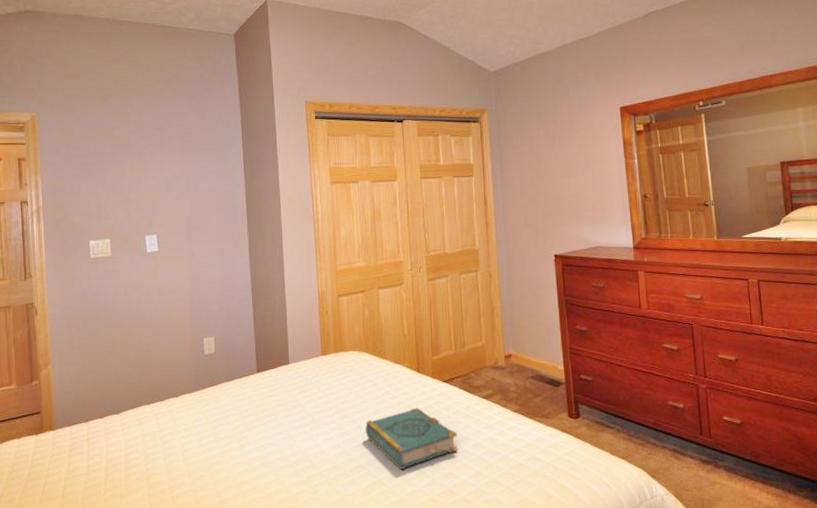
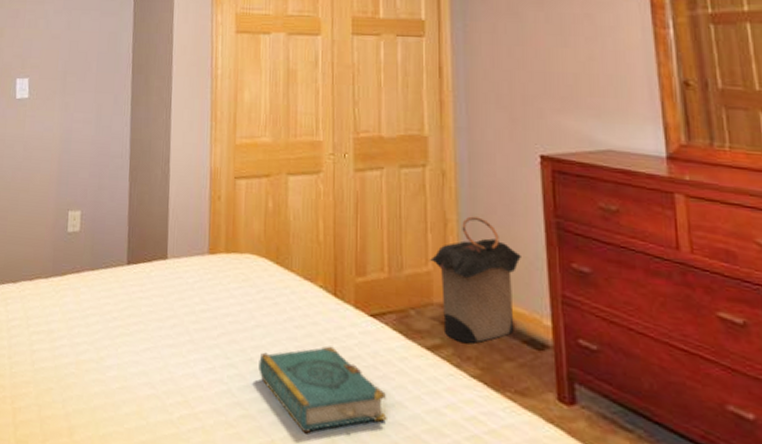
laundry hamper: none [482,302,544,390] -> present [429,216,521,344]

